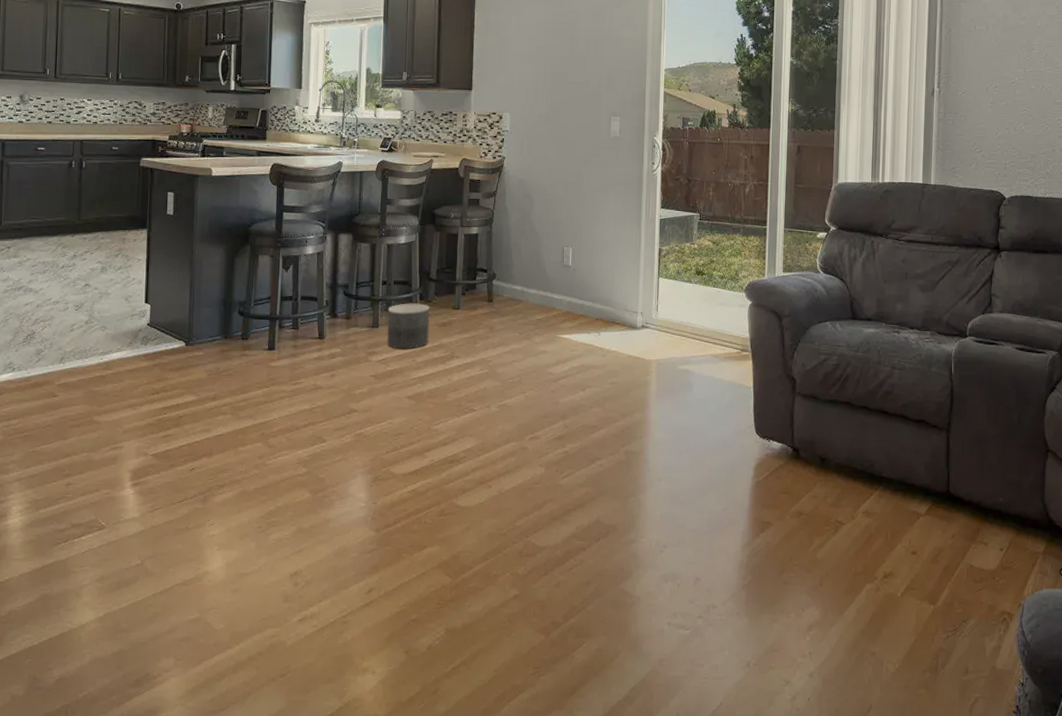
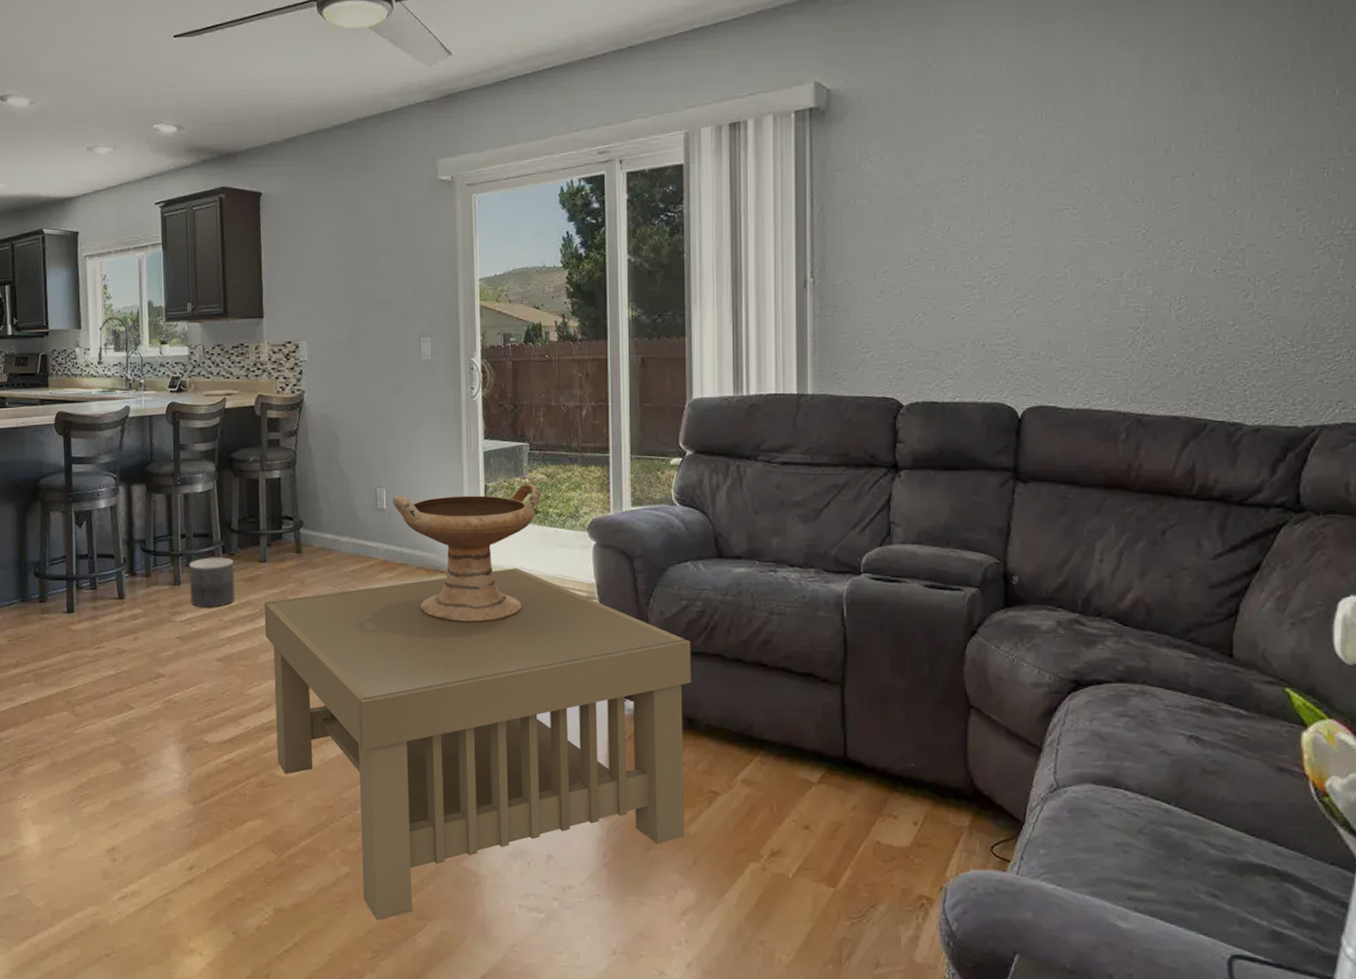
coffee table: none [454,322,826,639] -> present [264,568,691,920]
decorative bowl: none [577,248,708,370] -> present [393,483,542,623]

